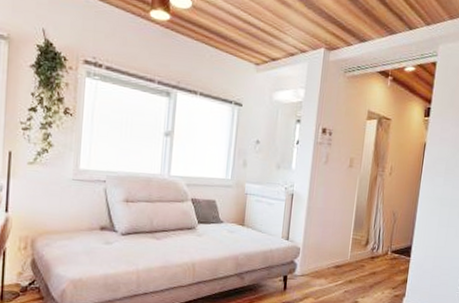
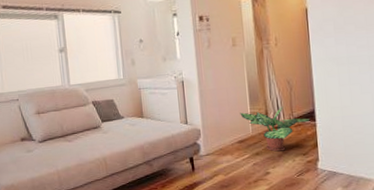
potted plant: none [342,237,406,282] -> present [240,106,310,152]

